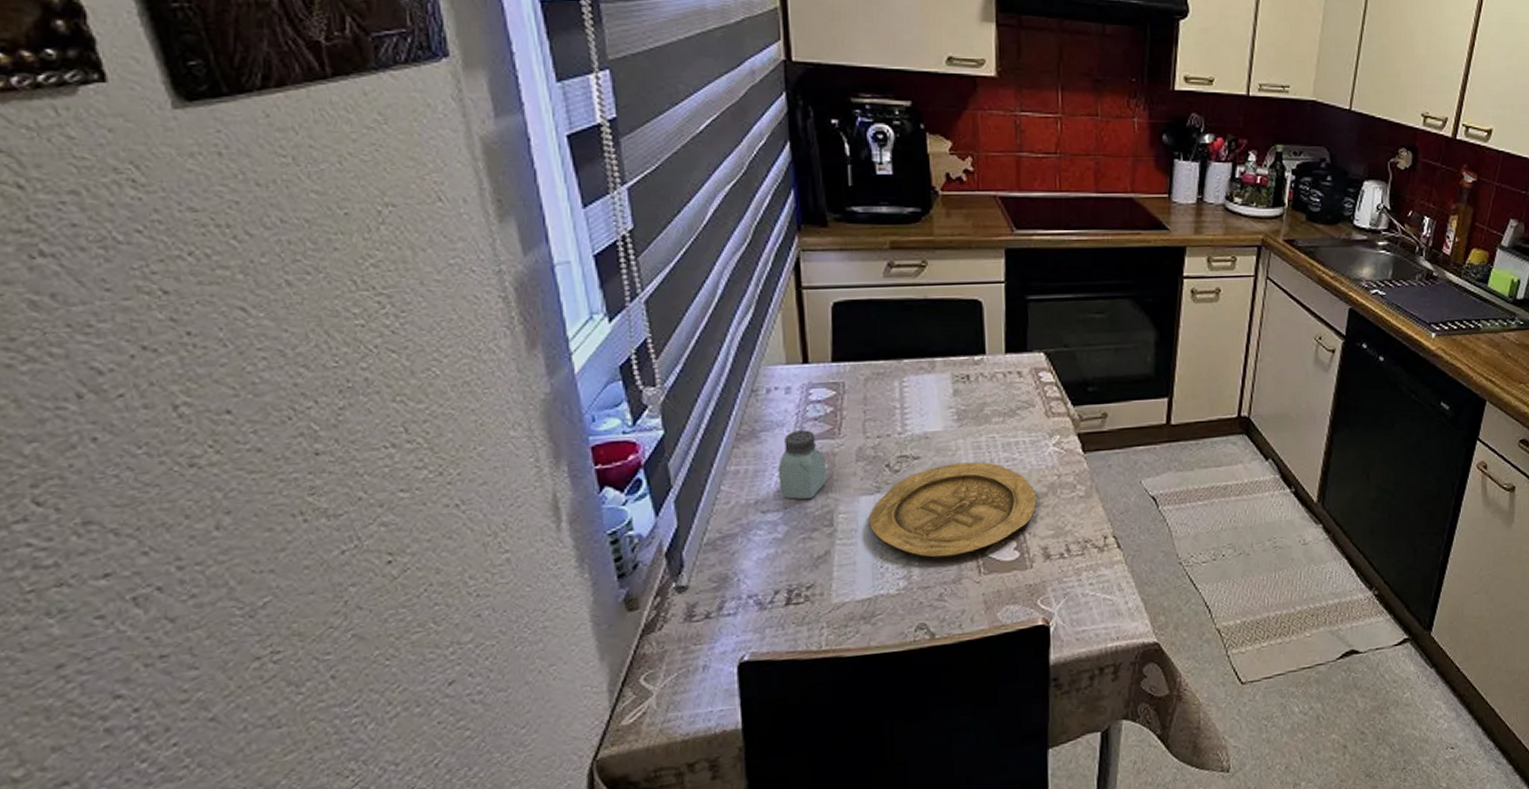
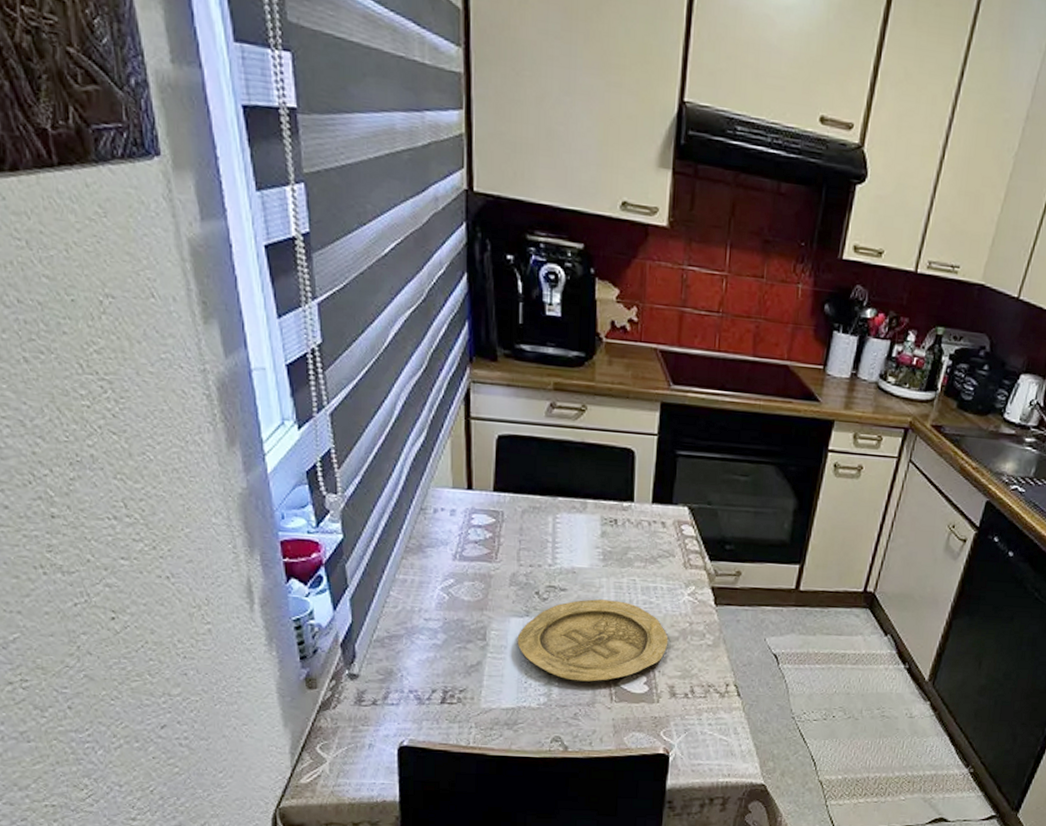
saltshaker: present [778,430,826,500] -> none [440,550,482,614]

